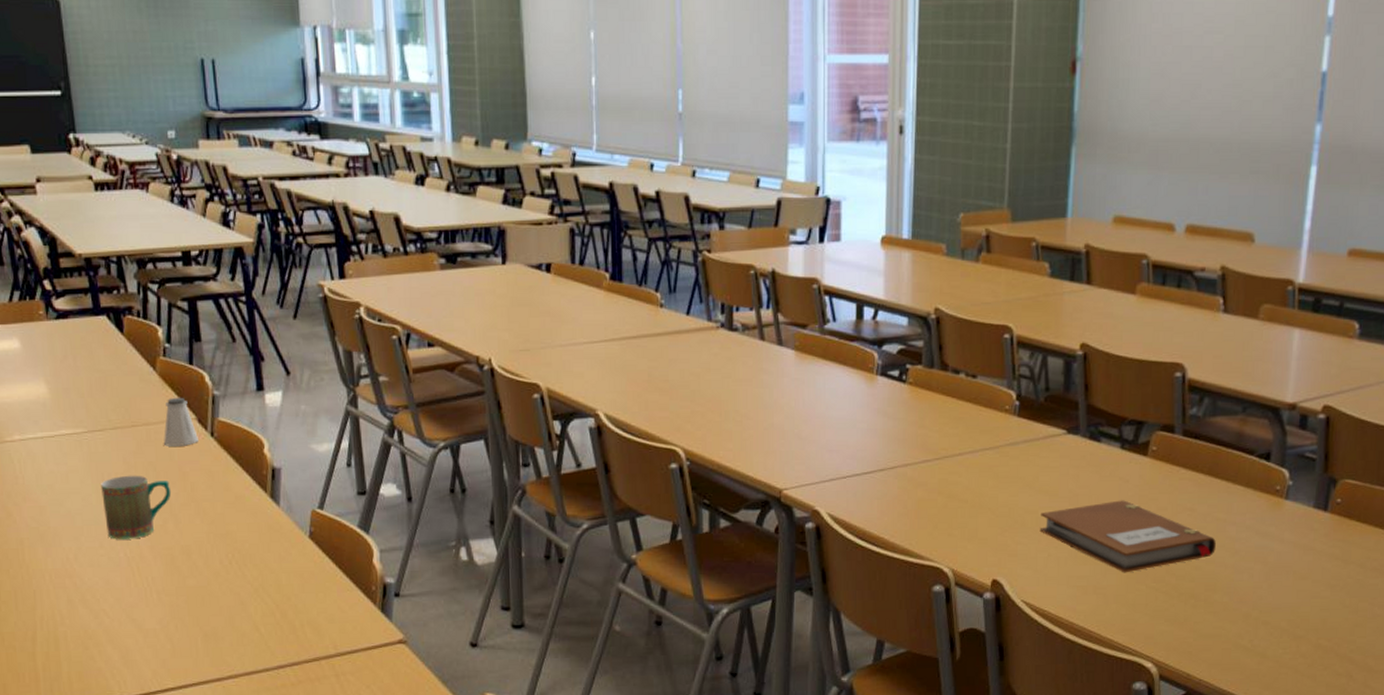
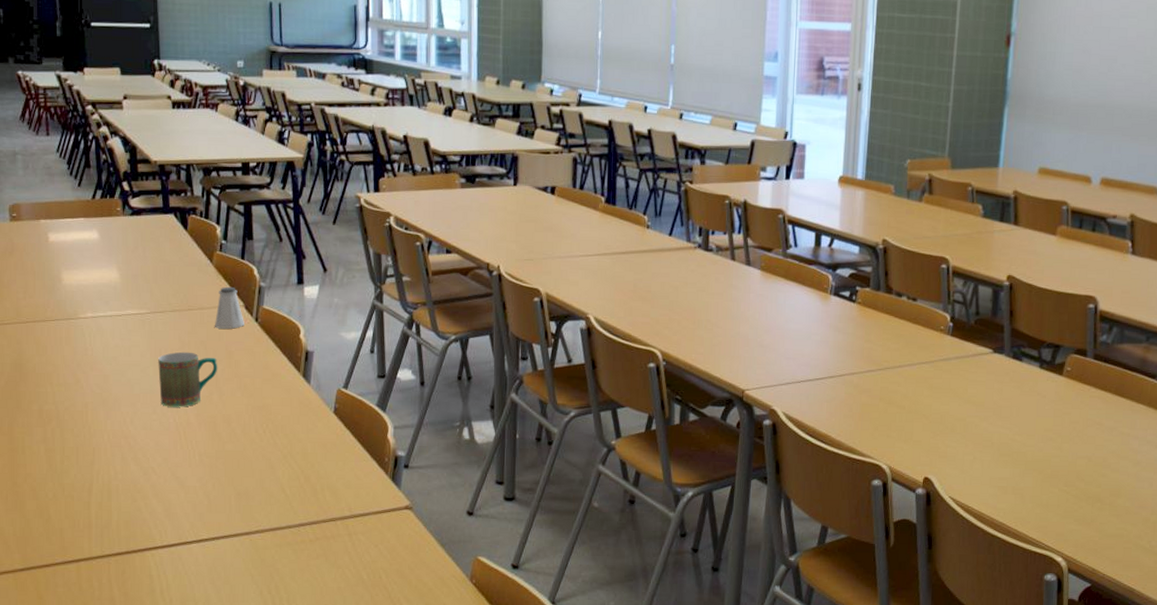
notebook: present [1039,500,1216,573] -> none [967,413,1121,477]

